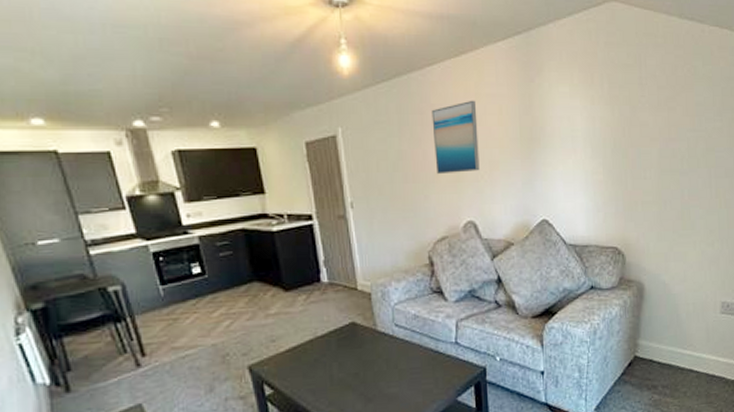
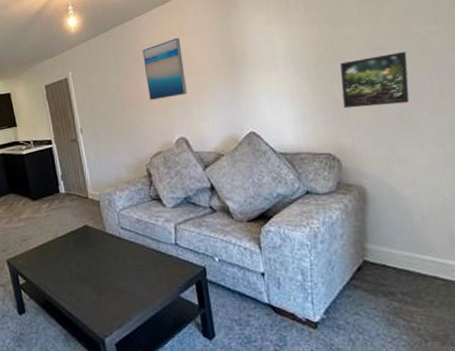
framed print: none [633,145,694,201] -> present [340,51,410,109]

